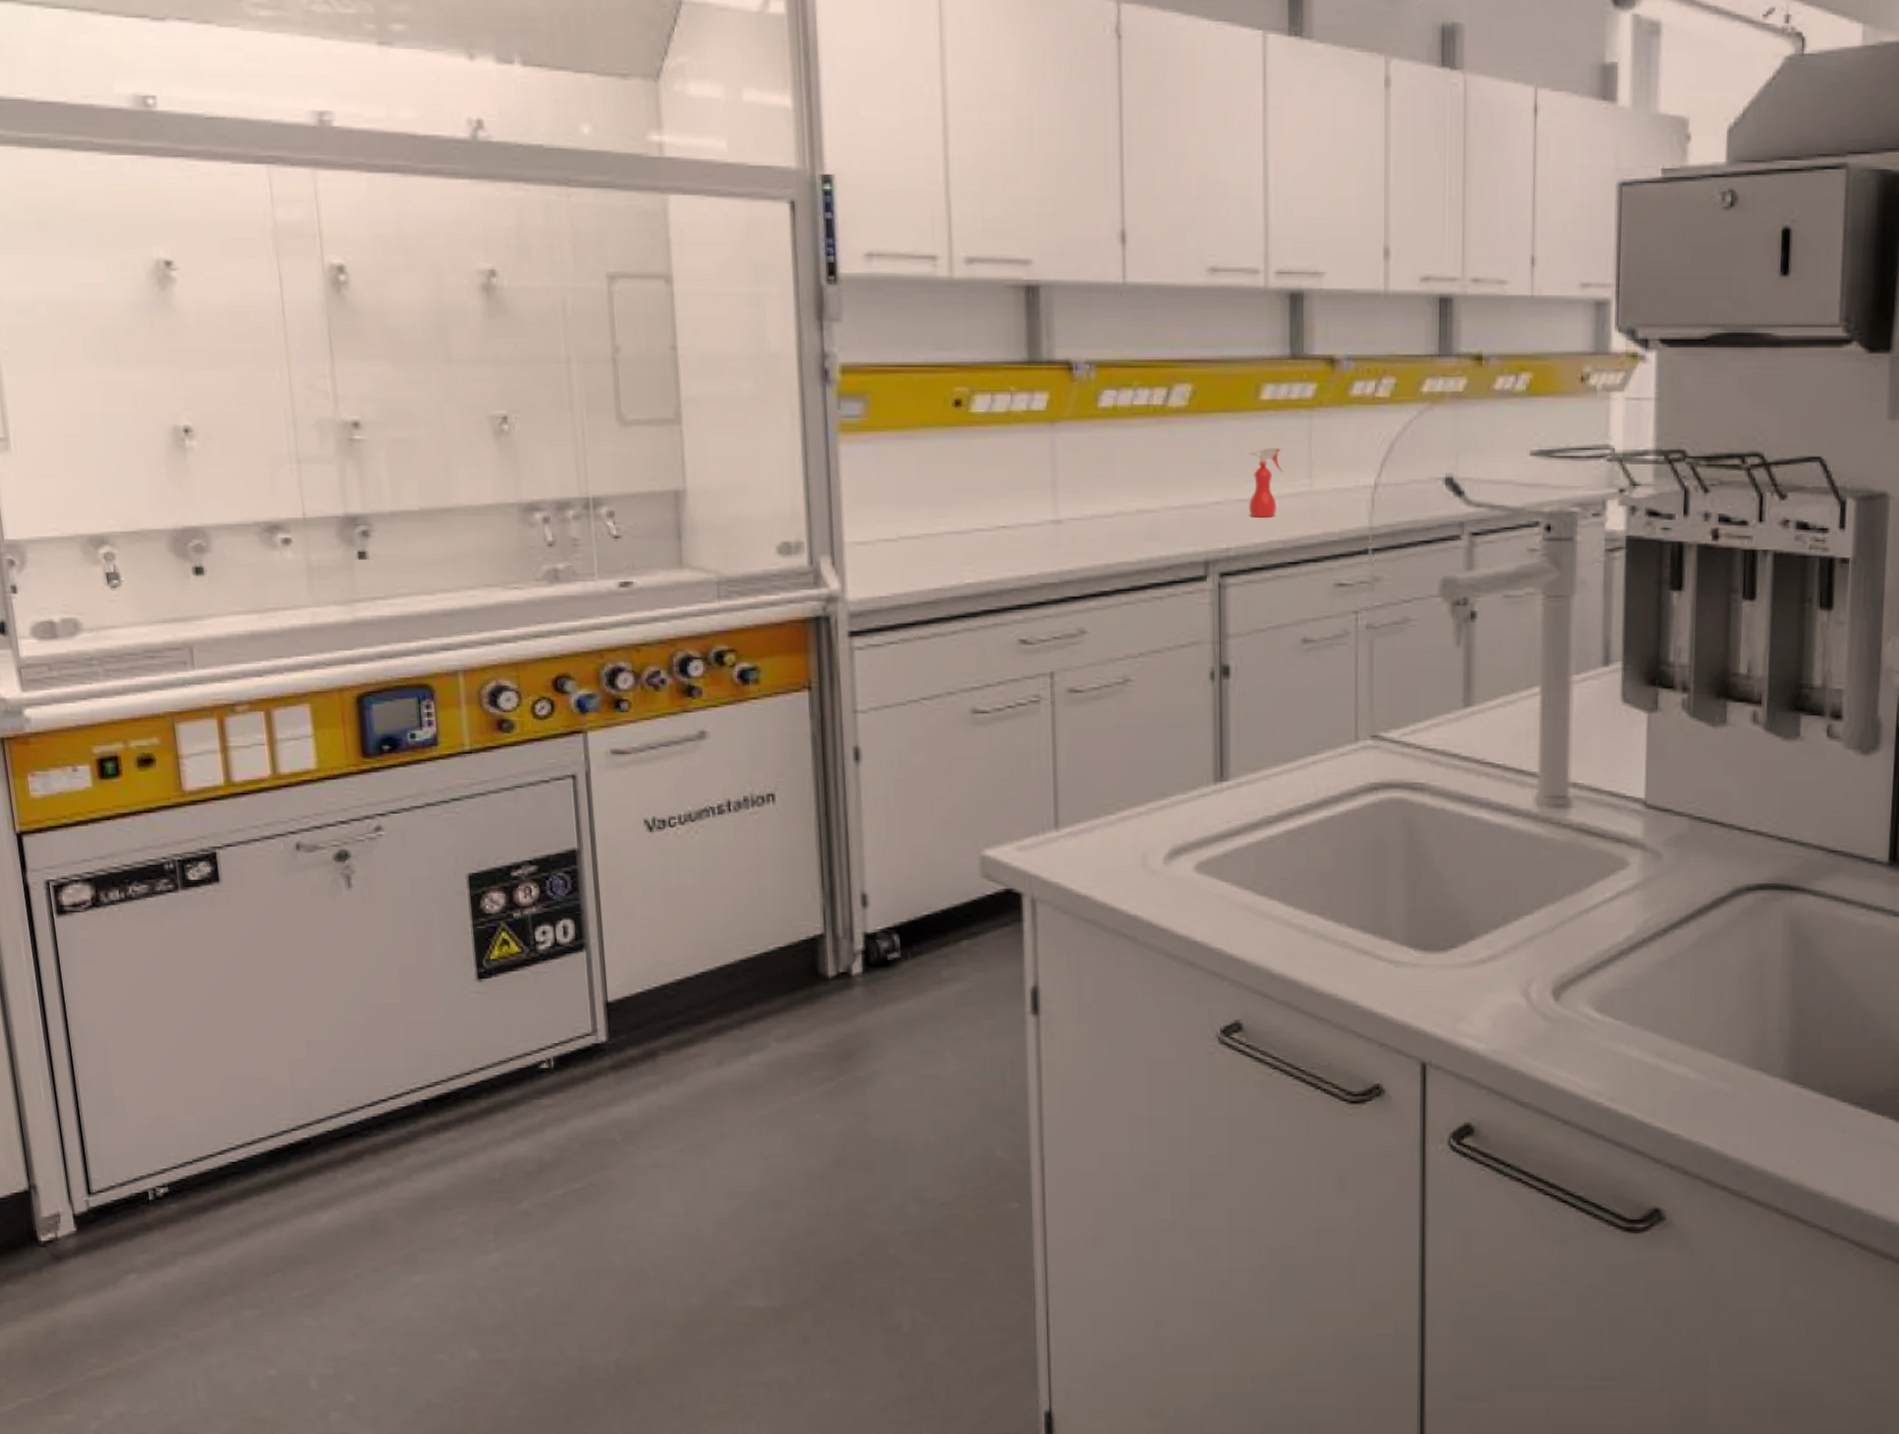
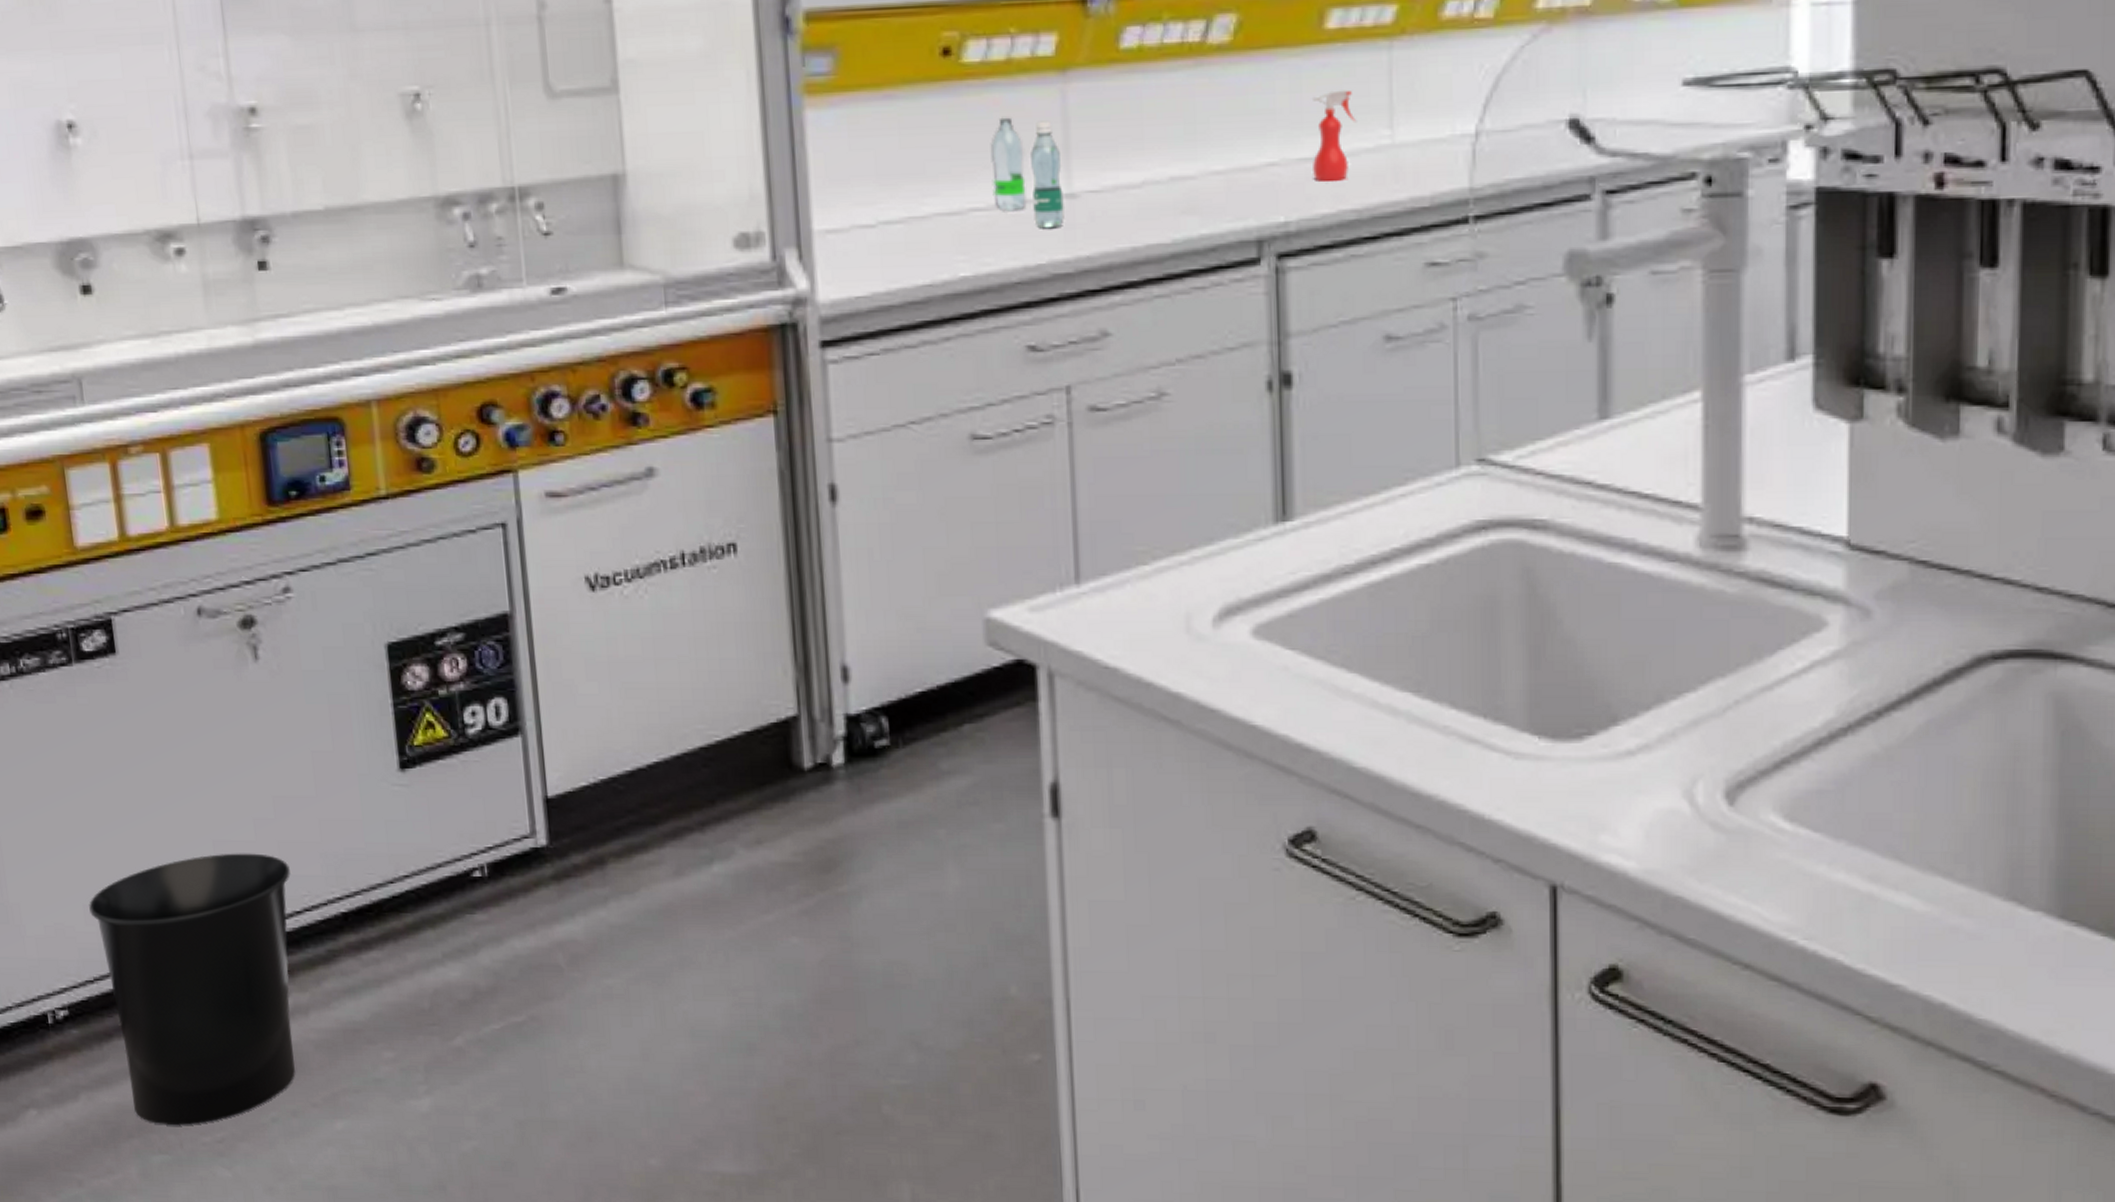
waste bin: none [189,1051,378,1284] -> present [89,853,295,1126]
bottle: none [993,457,1021,533] -> present [992,117,1026,212]
bottle: none [1025,461,1051,547] -> present [1030,120,1064,229]

